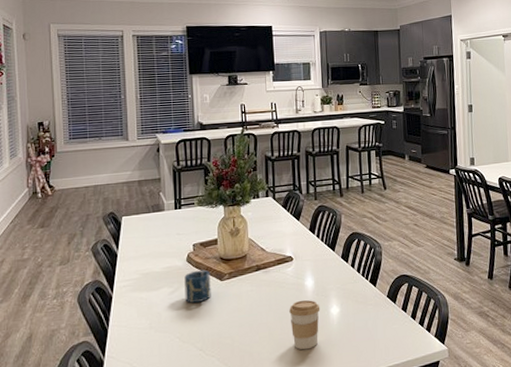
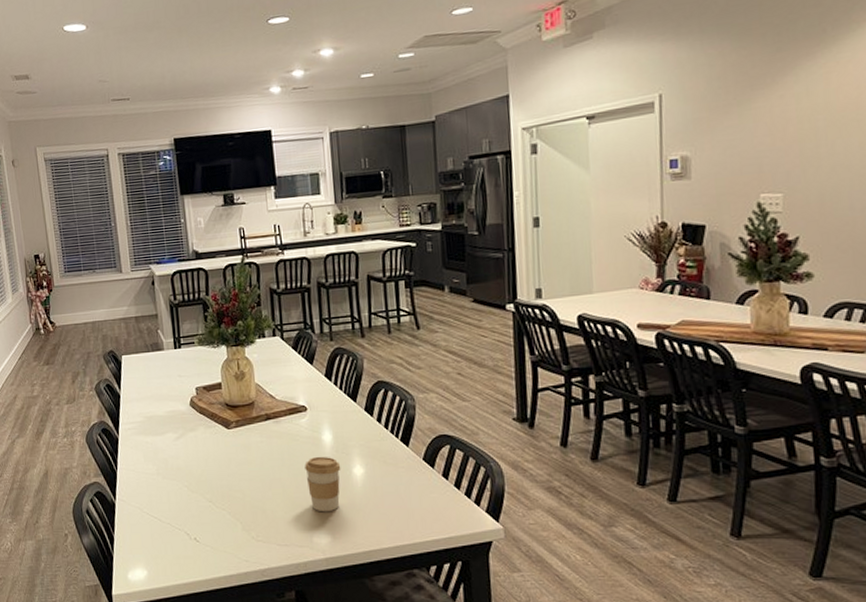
cup: present [184,269,211,304] -> none [189,416,218,452]

